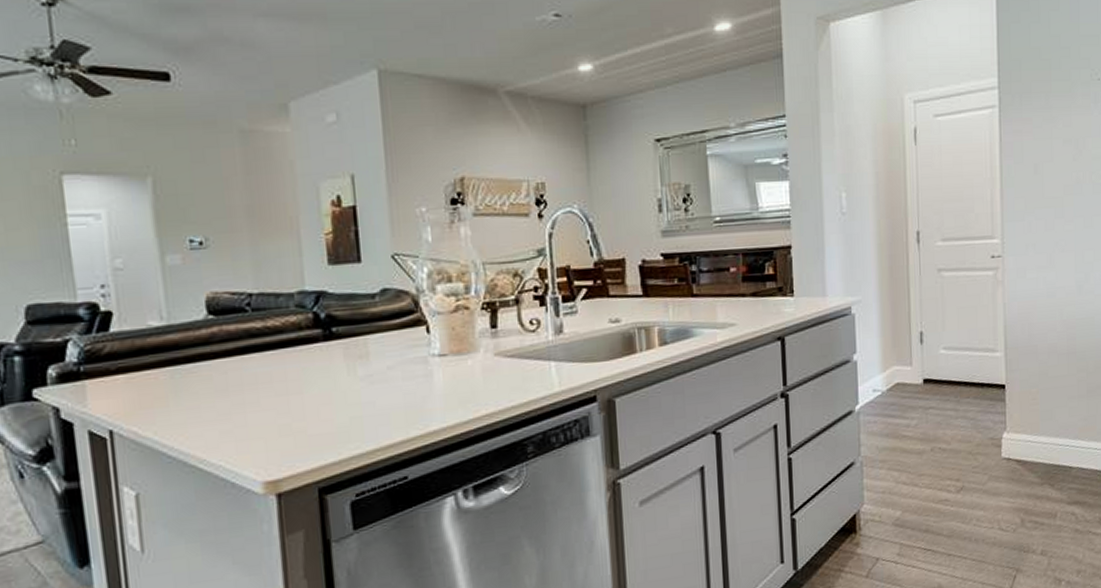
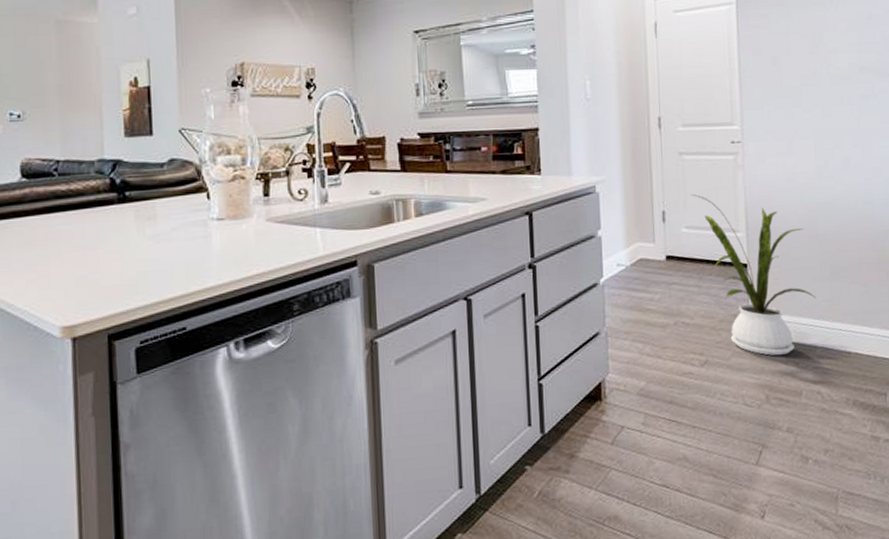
house plant: none [949,313,1073,478] -> present [691,194,816,356]

